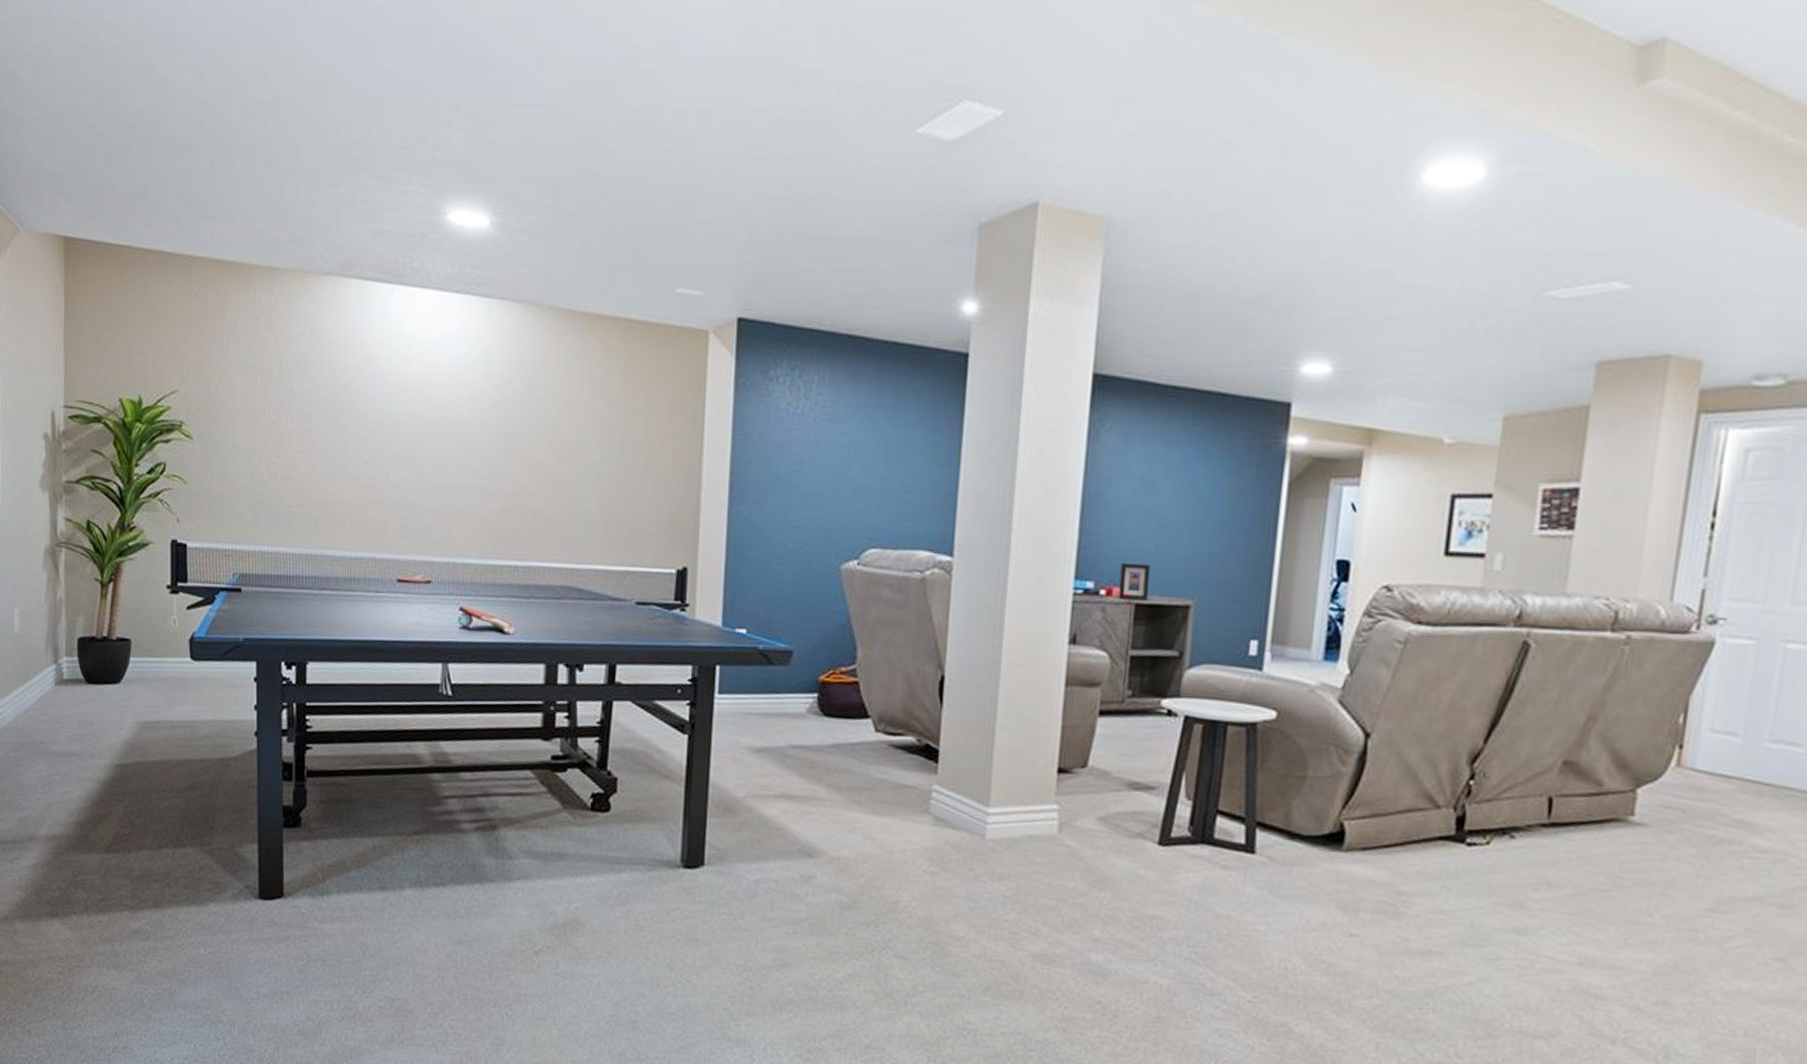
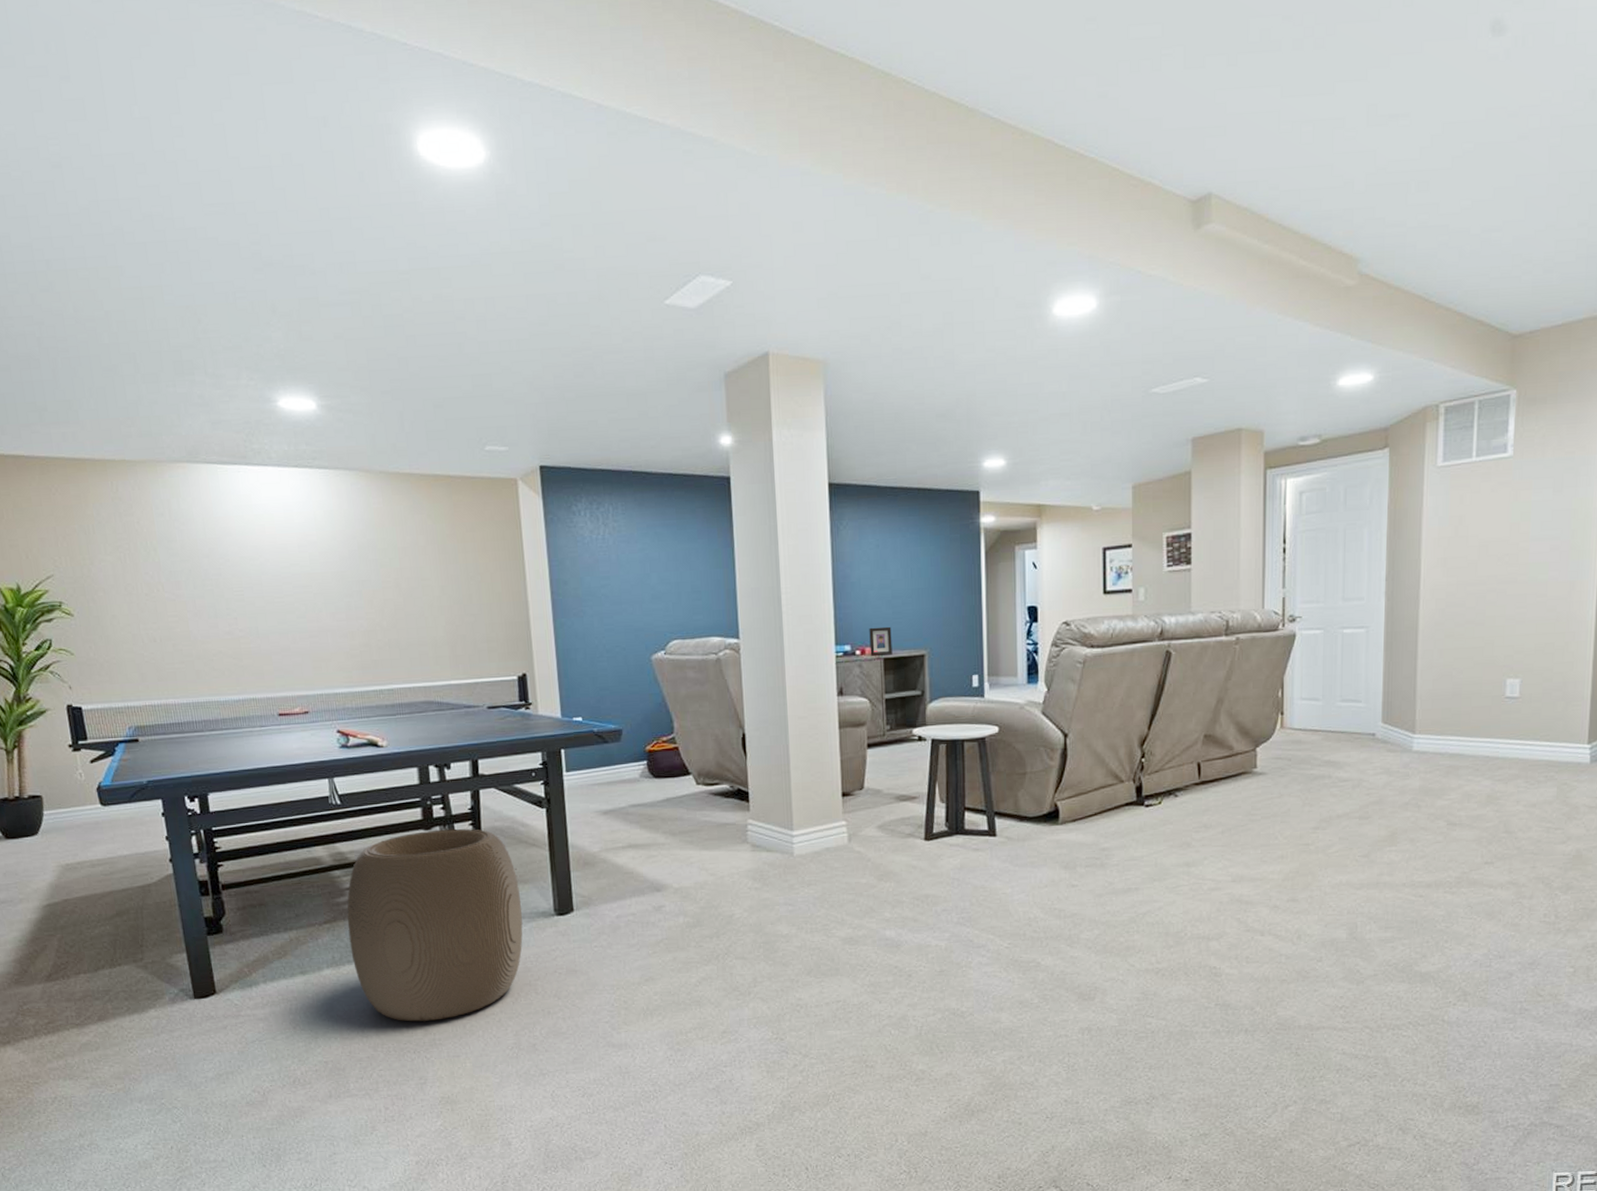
pouf: none [439,741,644,972] -> present [347,828,523,1022]

